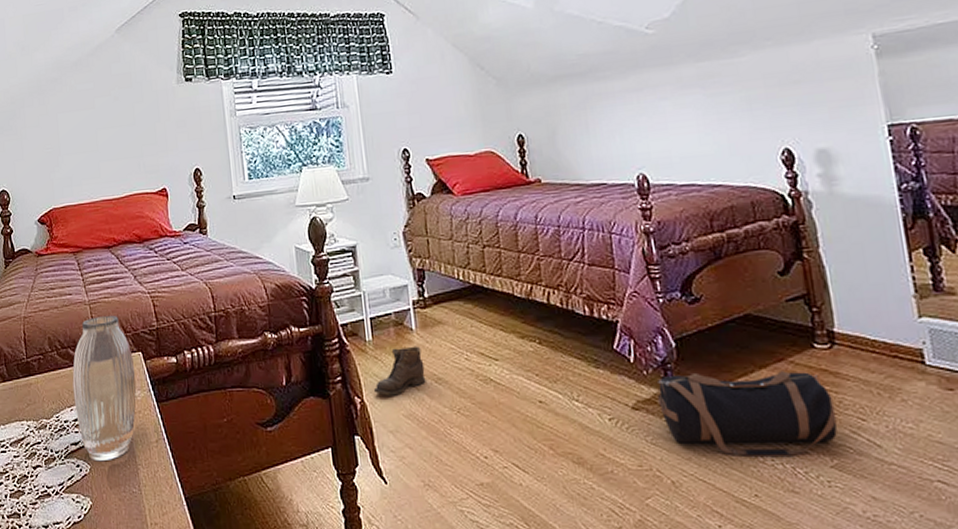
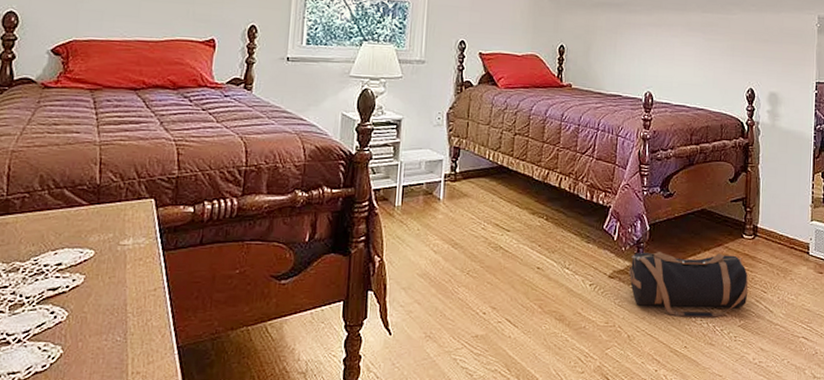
vase: present [72,315,136,462] -> none [60,158,144,309]
boot: present [373,346,426,396] -> none [393,214,445,257]

